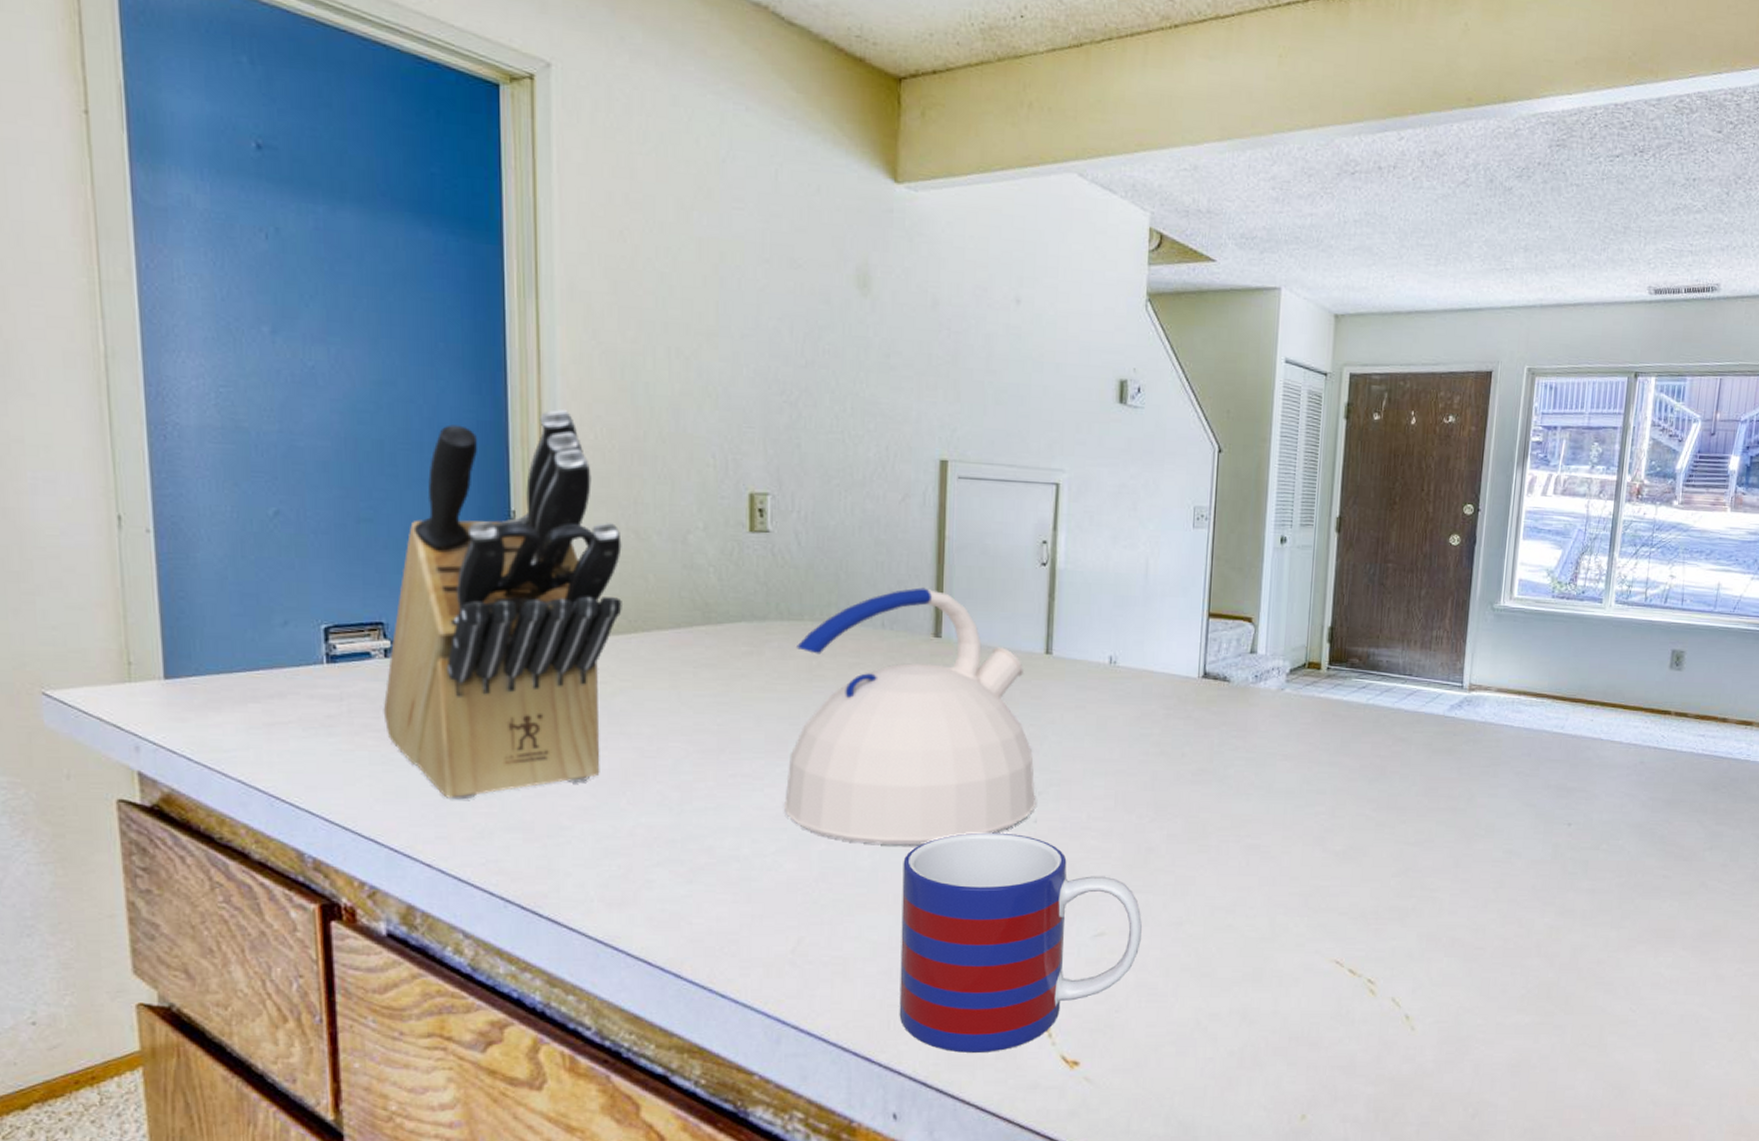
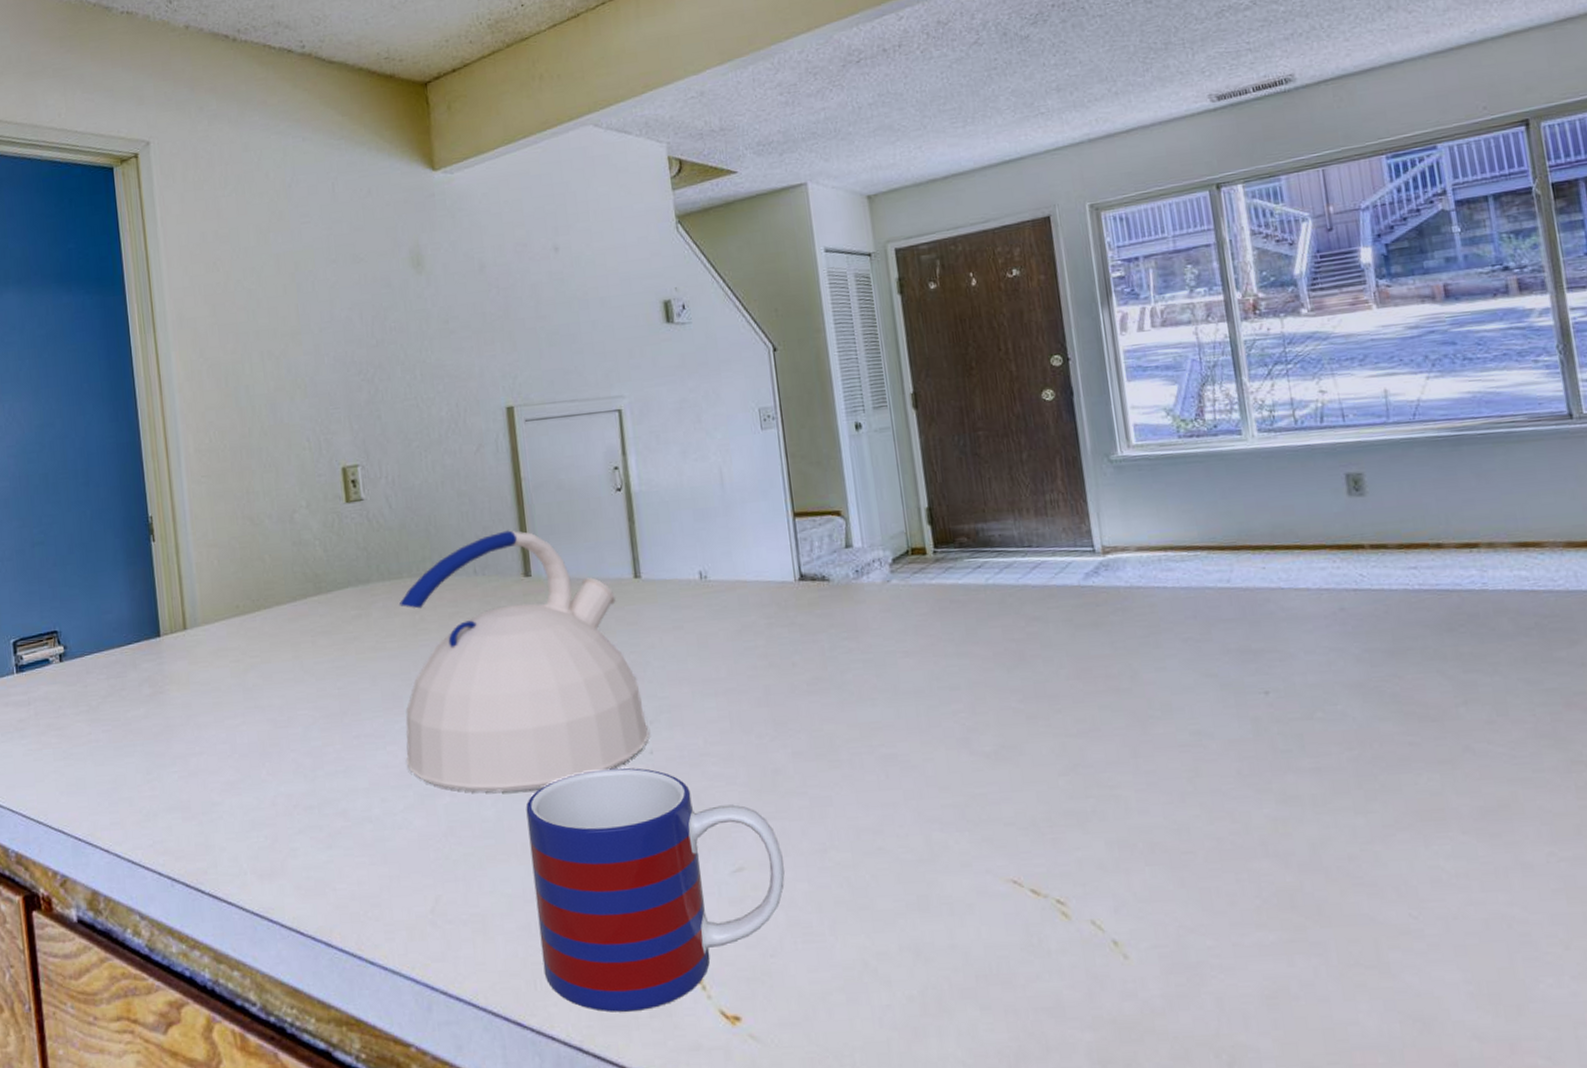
knife block: present [383,409,622,800] -> none [61,422,246,786]

